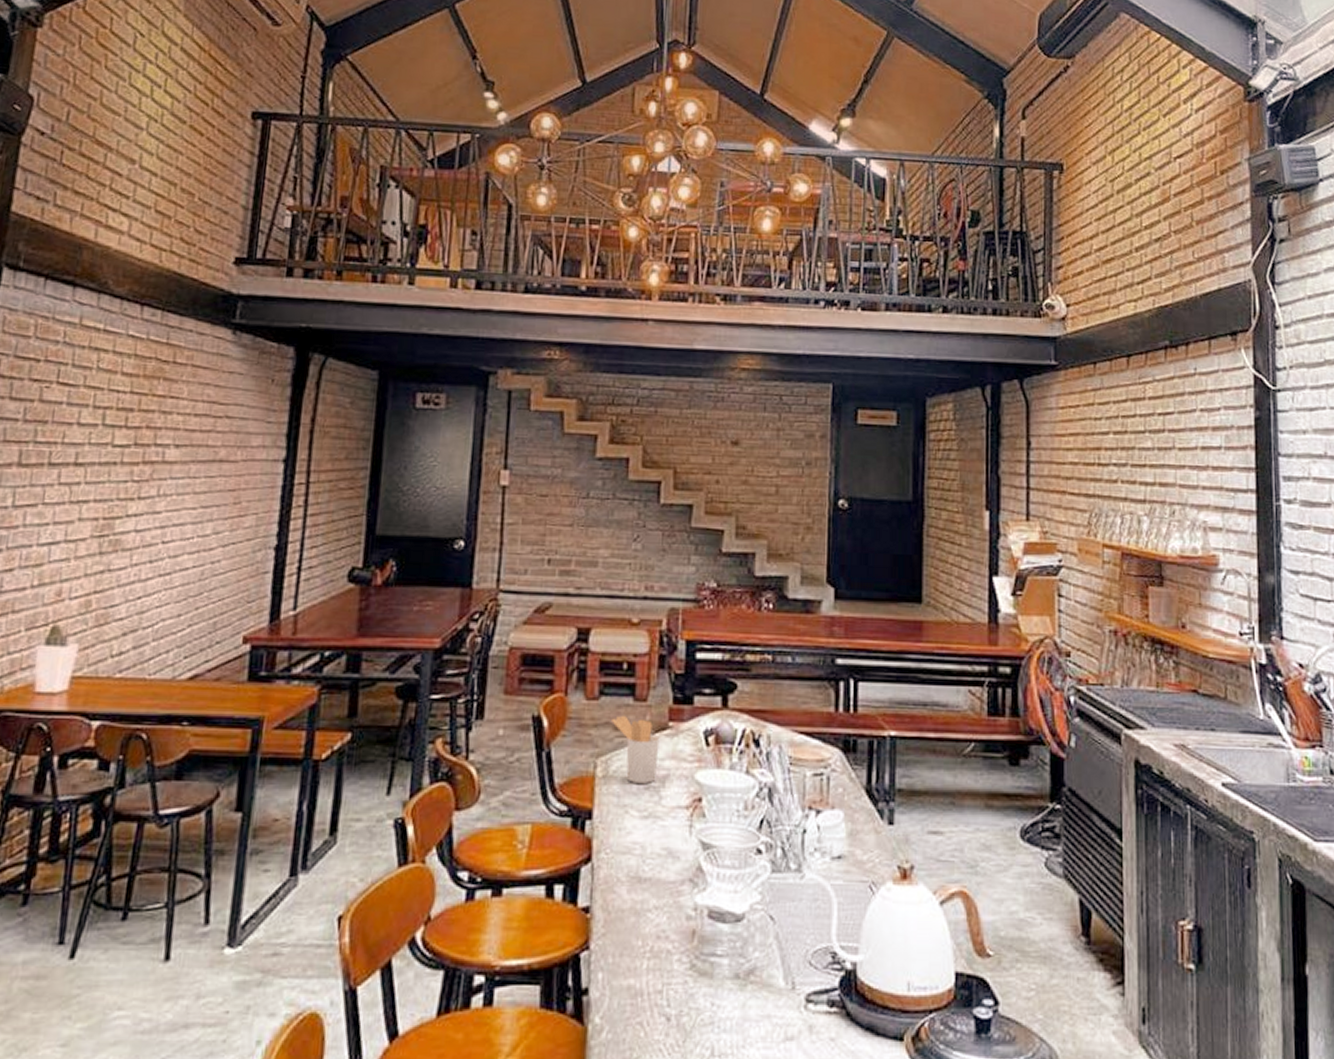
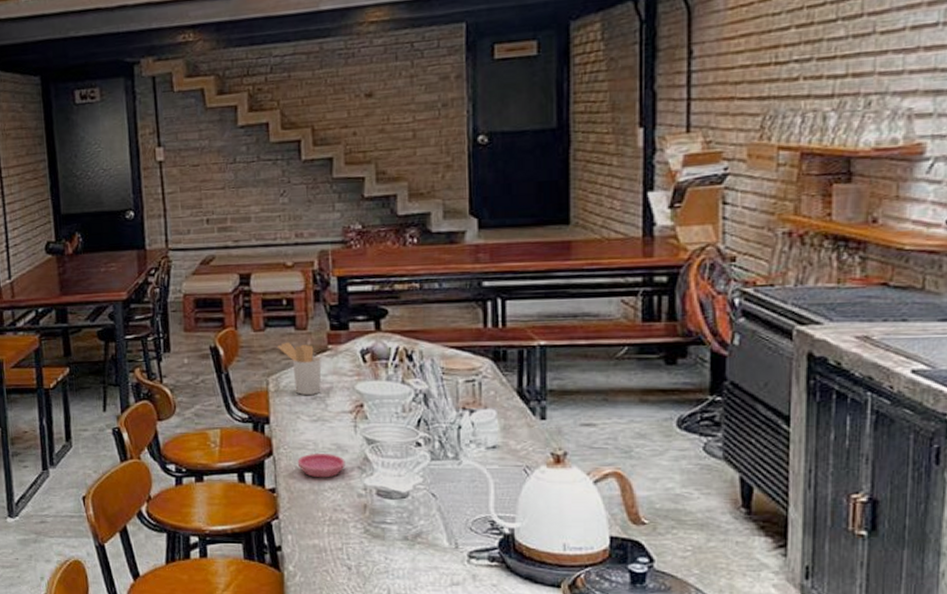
saucer: none [619,859,676,894] -> present [297,453,346,478]

